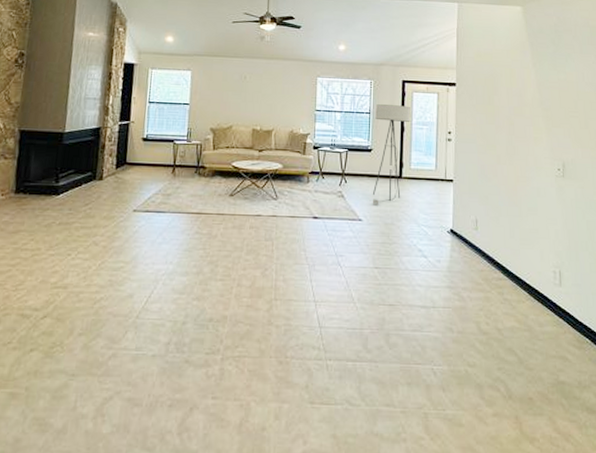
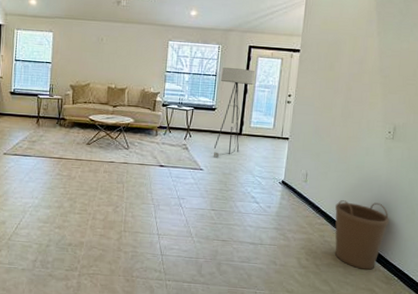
basket: none [512,249,572,332] -> present [335,200,389,270]

